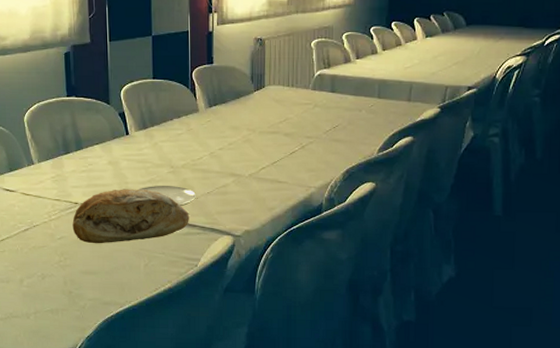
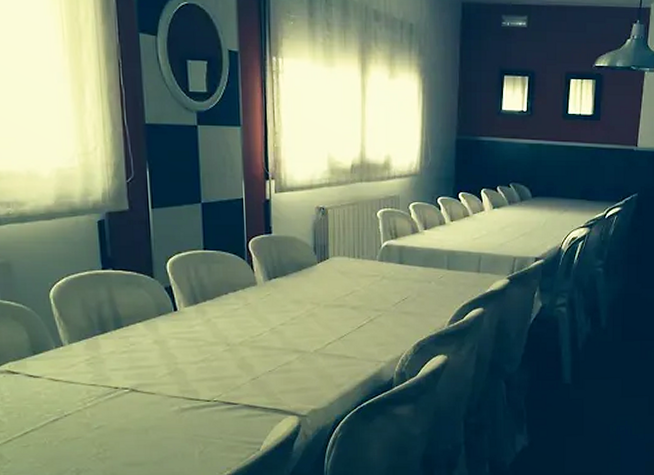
bread: present [72,189,189,244] -> none [112,369,249,432]
plate: present [137,186,196,207] -> none [189,365,256,387]

